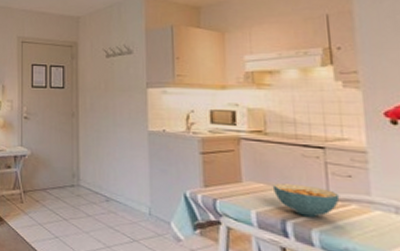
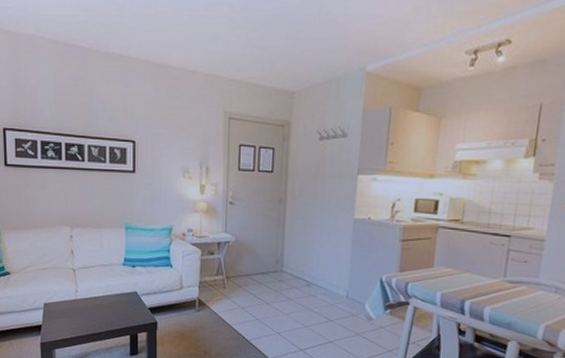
cereal bowl: present [272,183,340,217] -> none [459,268,514,297]

